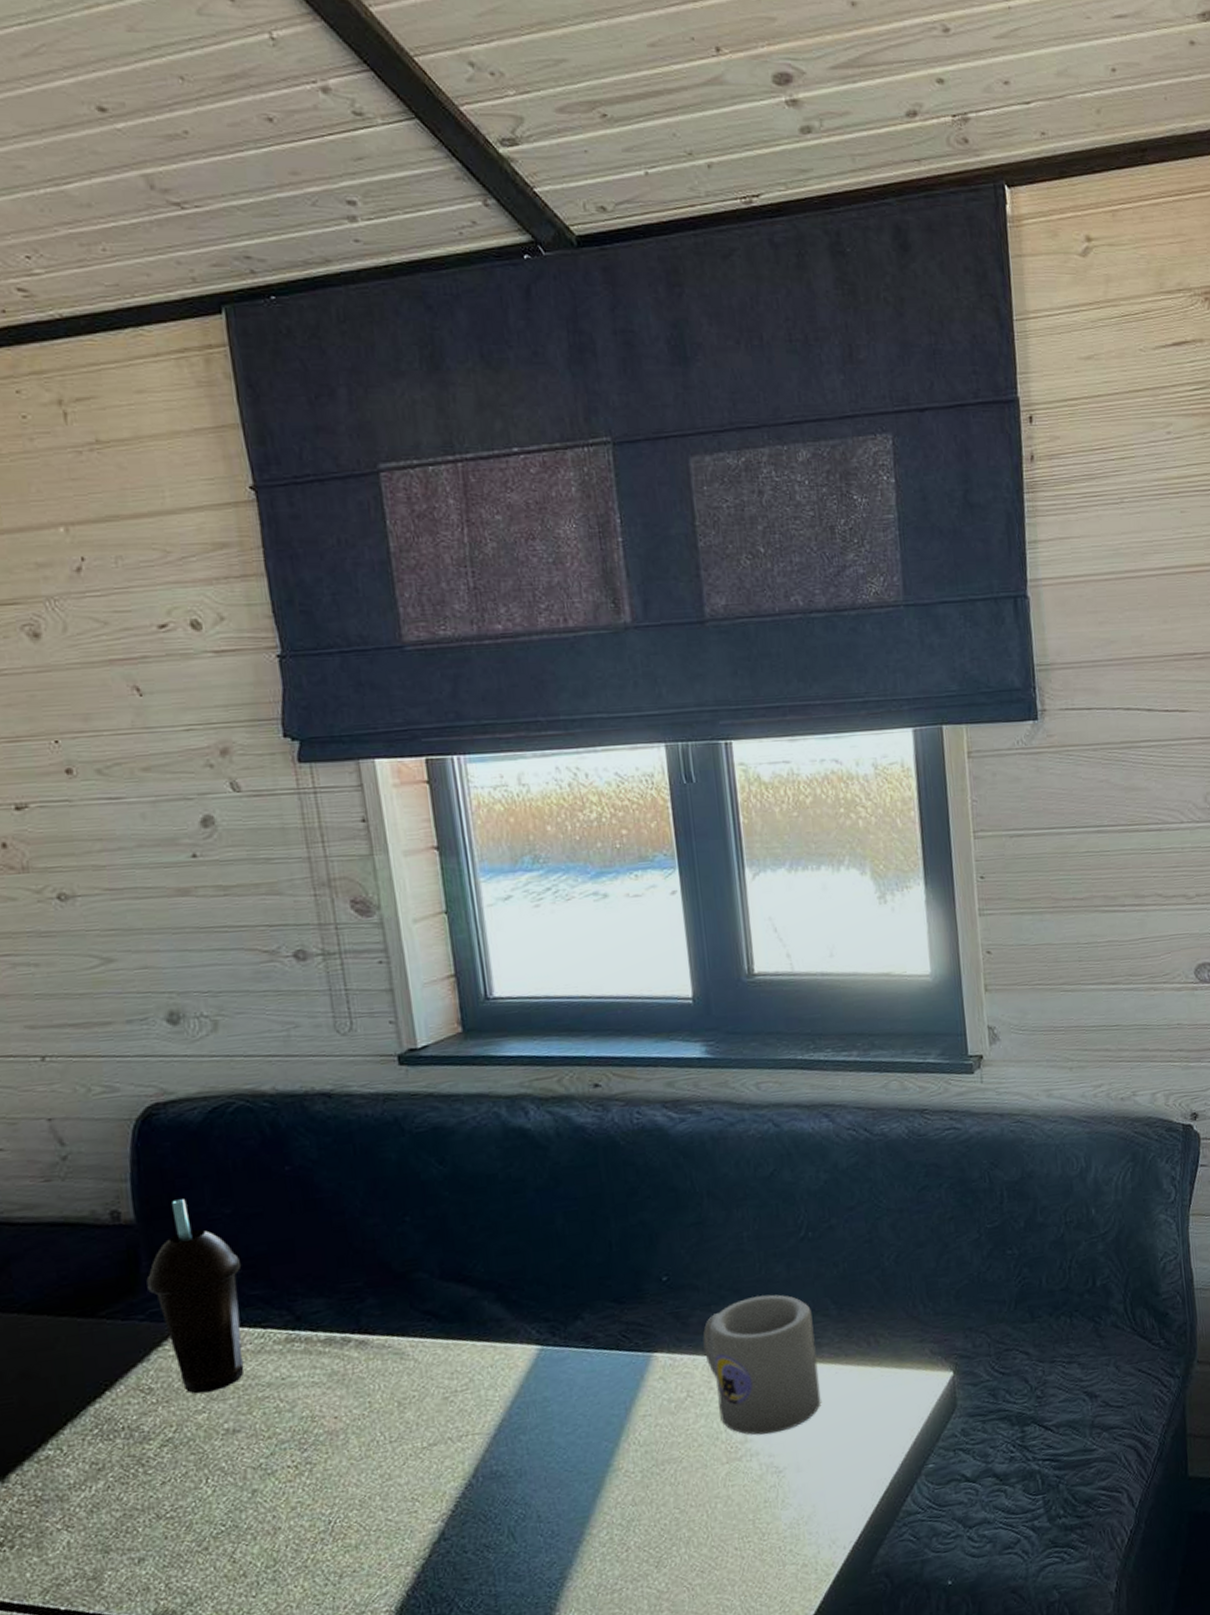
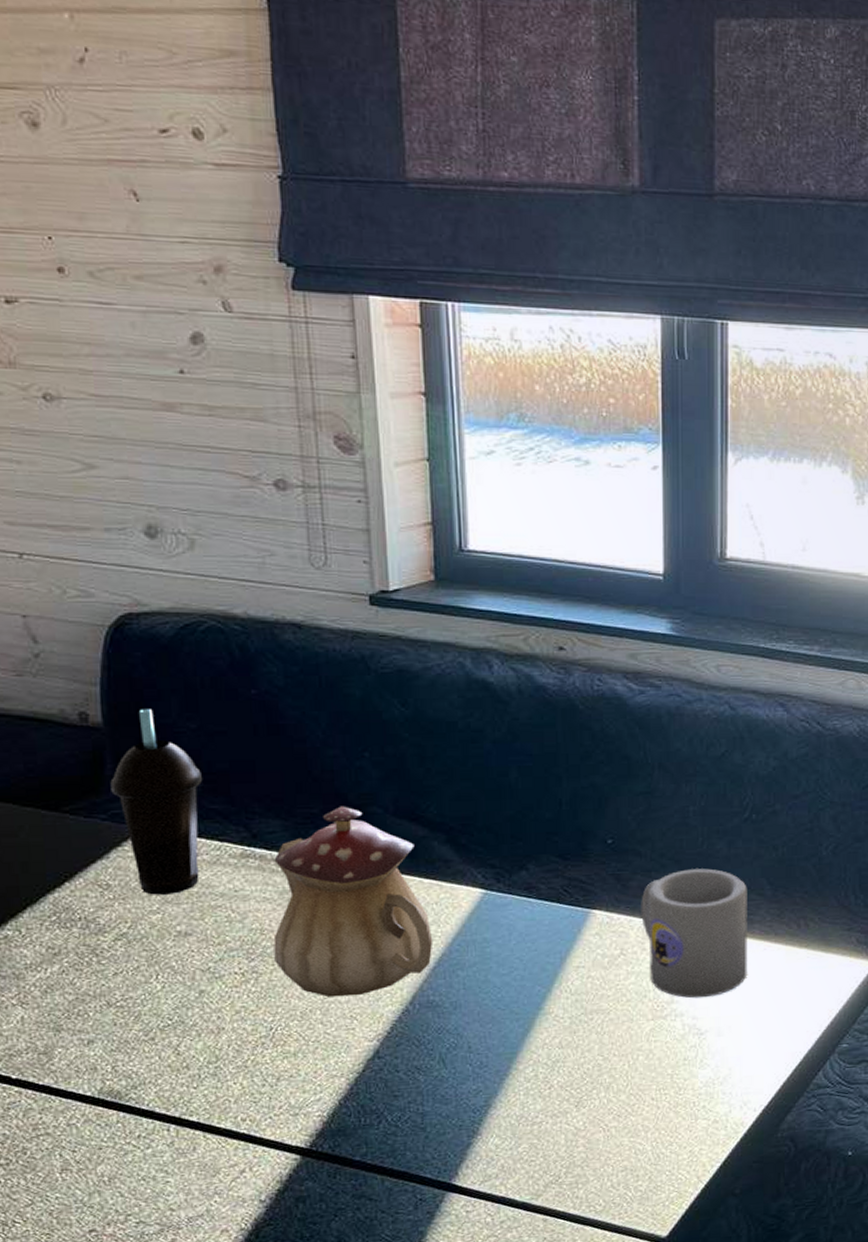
teapot: none [320,1275,492,1481] -> present [273,806,433,998]

